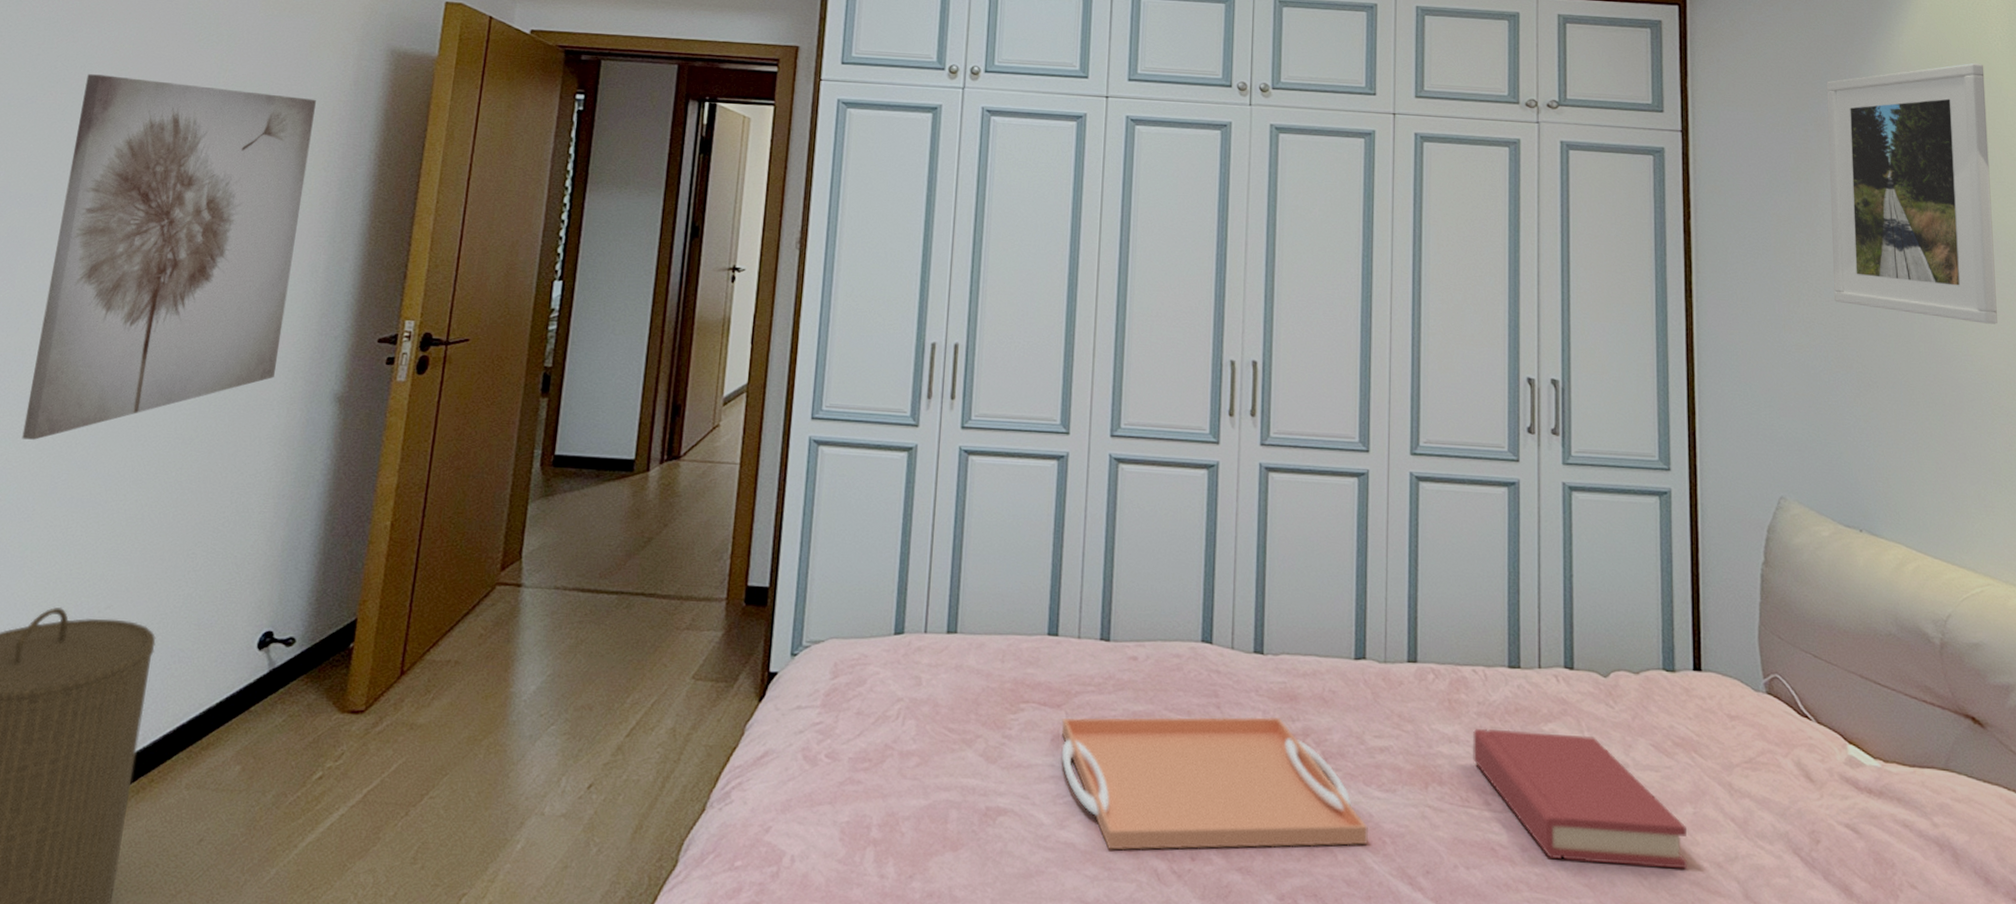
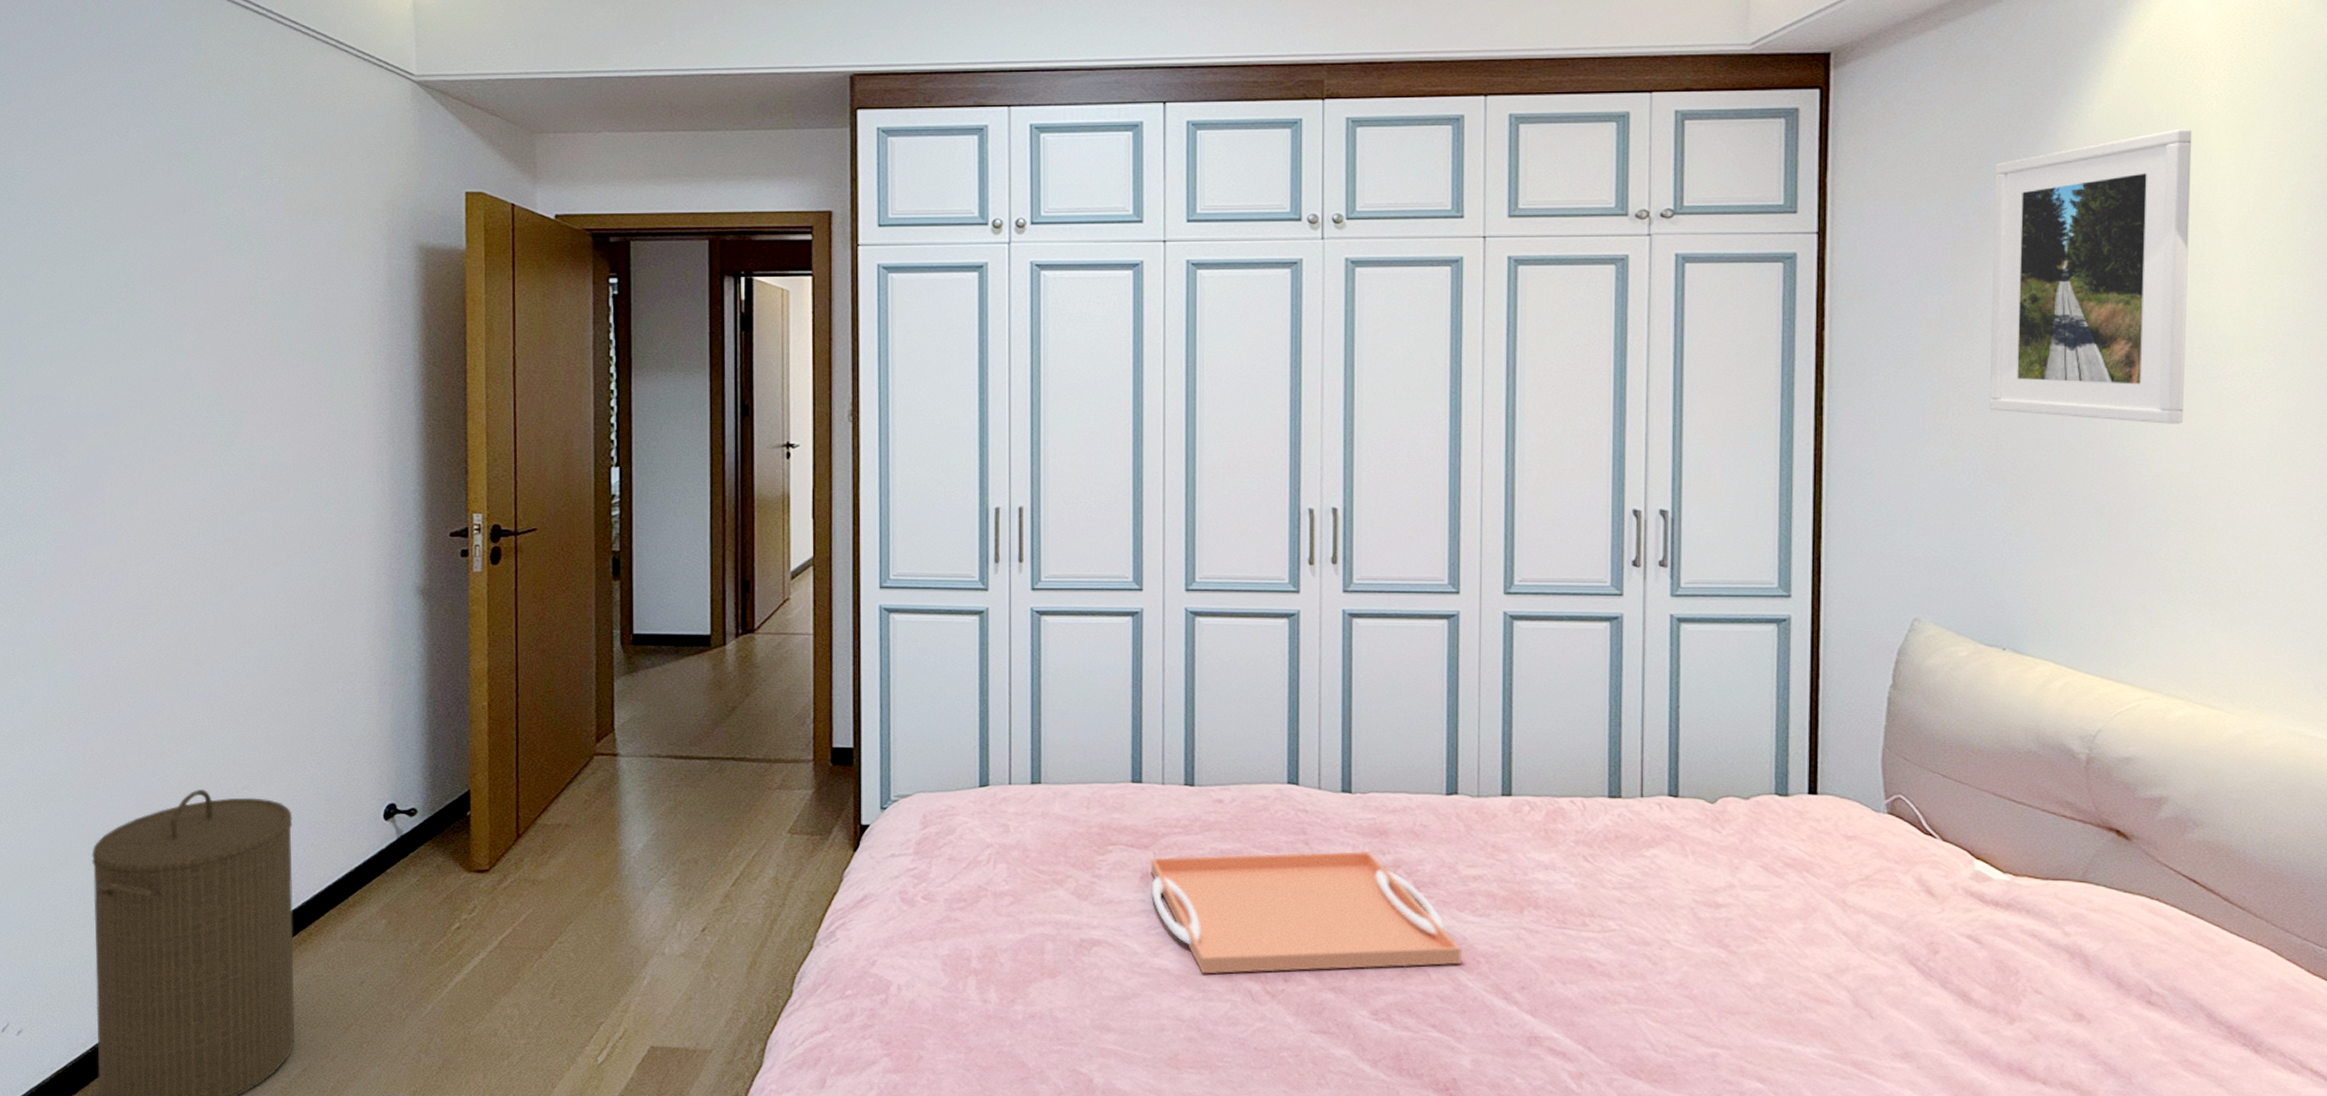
wall art: present [22,74,316,440] -> none [132,292,359,642]
hardback book: present [1473,729,1687,869] -> none [1570,856,1795,980]

